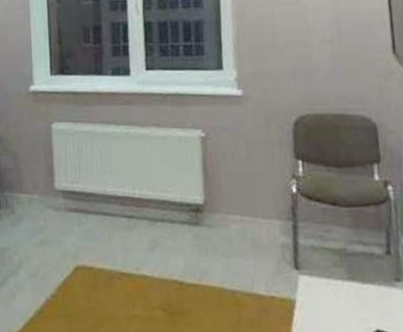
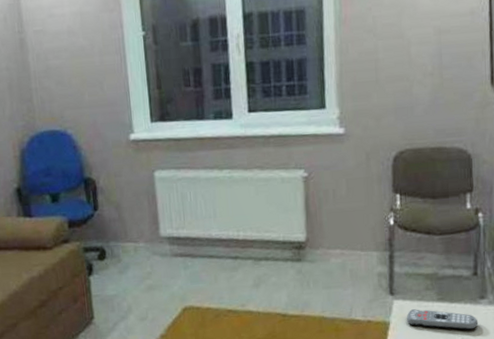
remote control: none [314,287,396,316] -> present [407,309,479,330]

